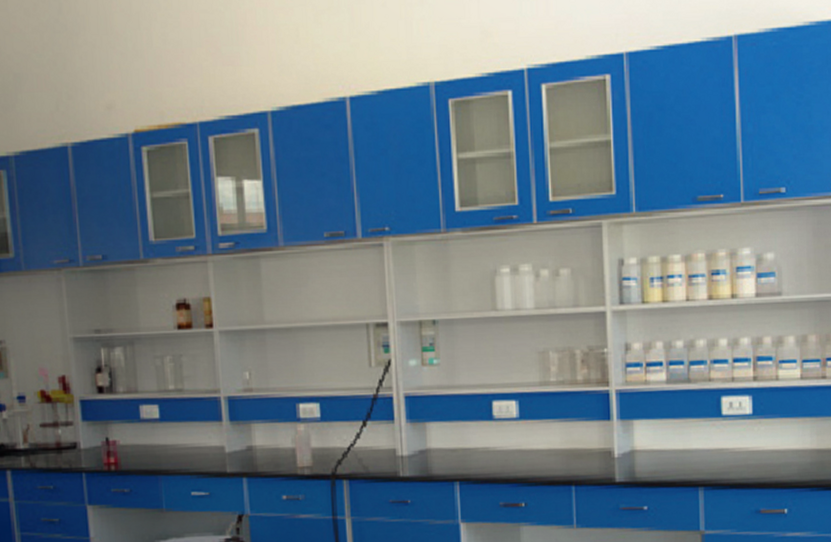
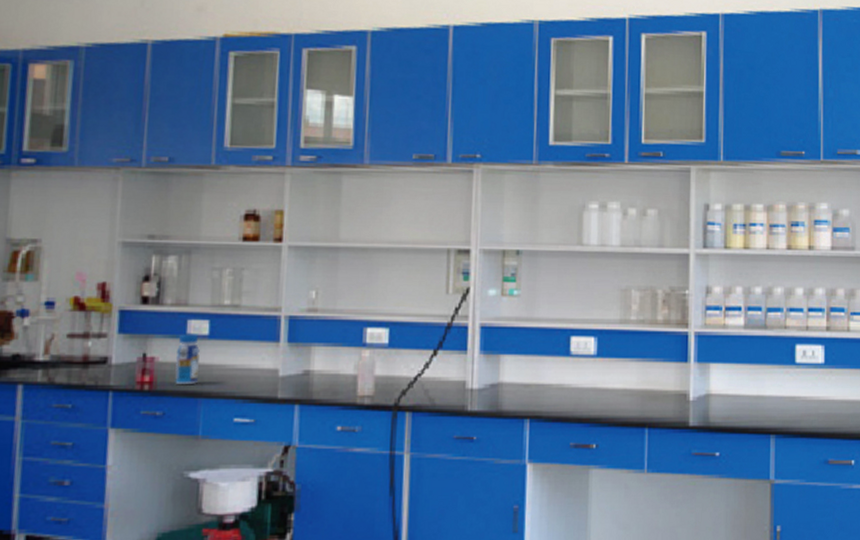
beverage bottle: none [134,418,157,465] -> present [175,334,200,385]

